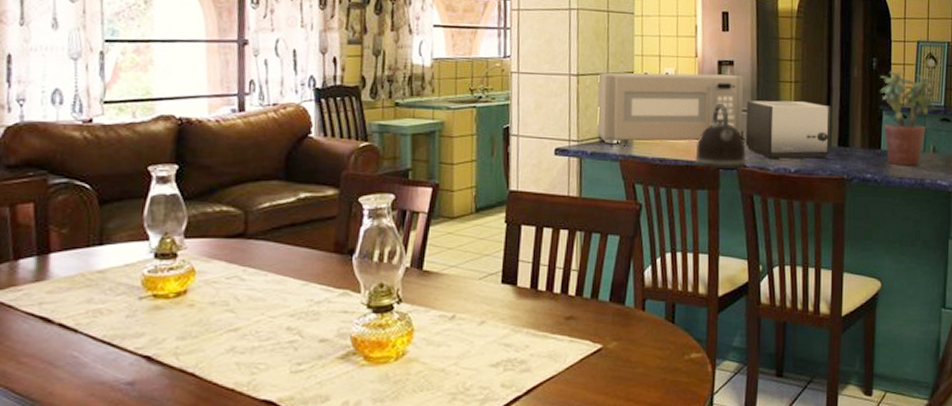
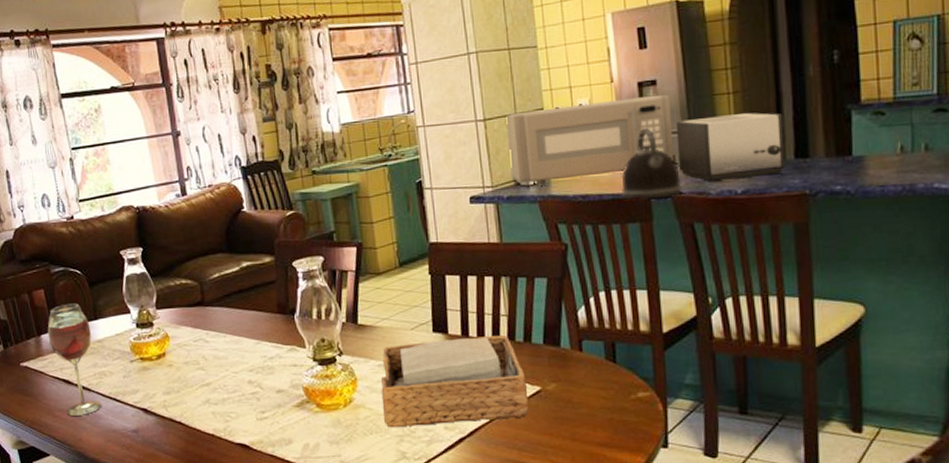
wineglass: none [28,223,92,363] -> present [47,303,101,416]
napkin holder: none [437,291,590,385] -> present [380,335,529,428]
potted plant: present [880,71,938,167] -> none [845,59,929,172]

